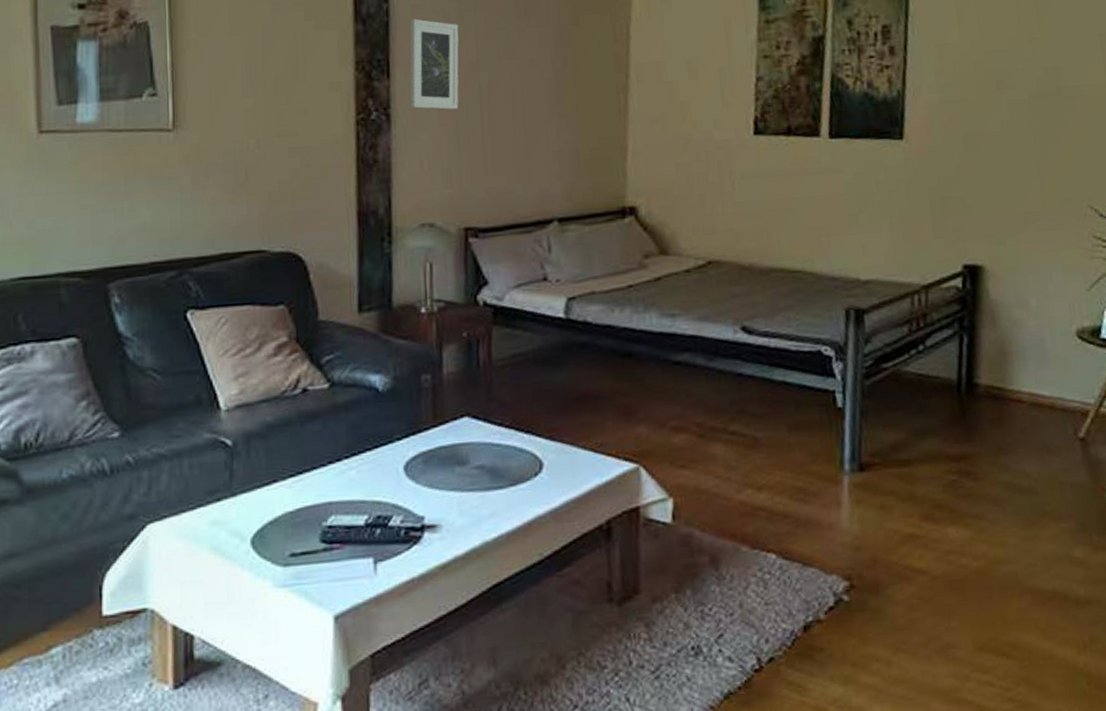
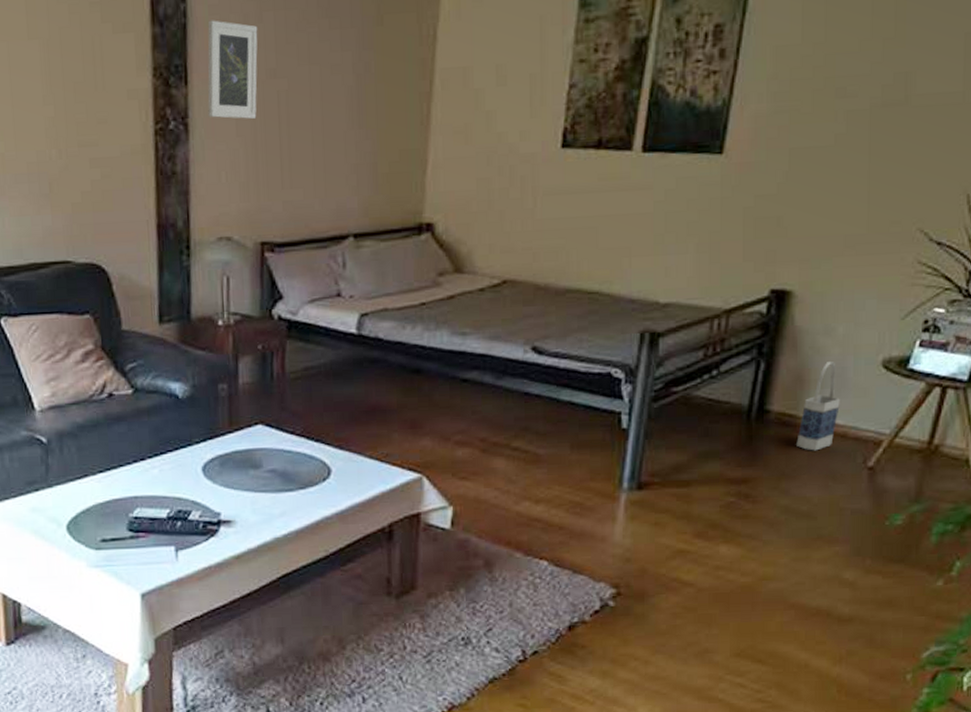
bag: none [1008,333,1044,424] -> present [796,362,841,451]

